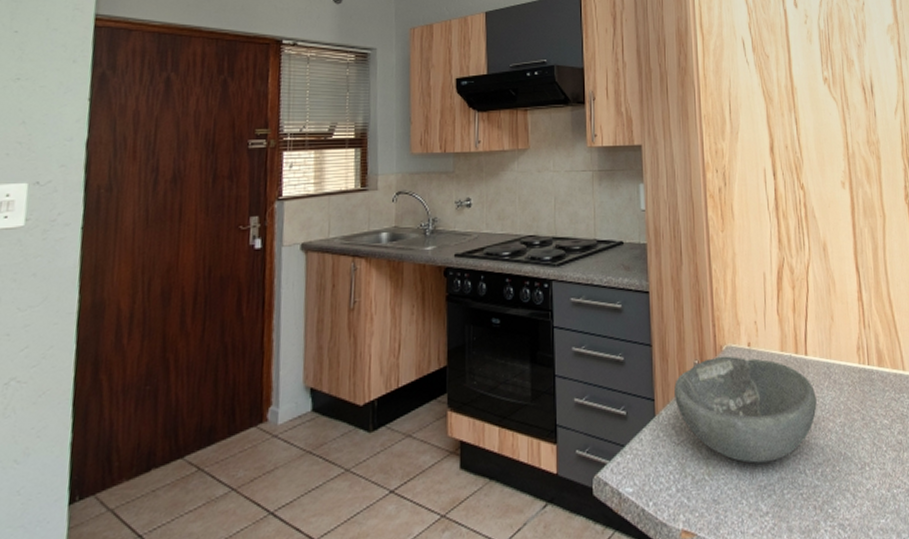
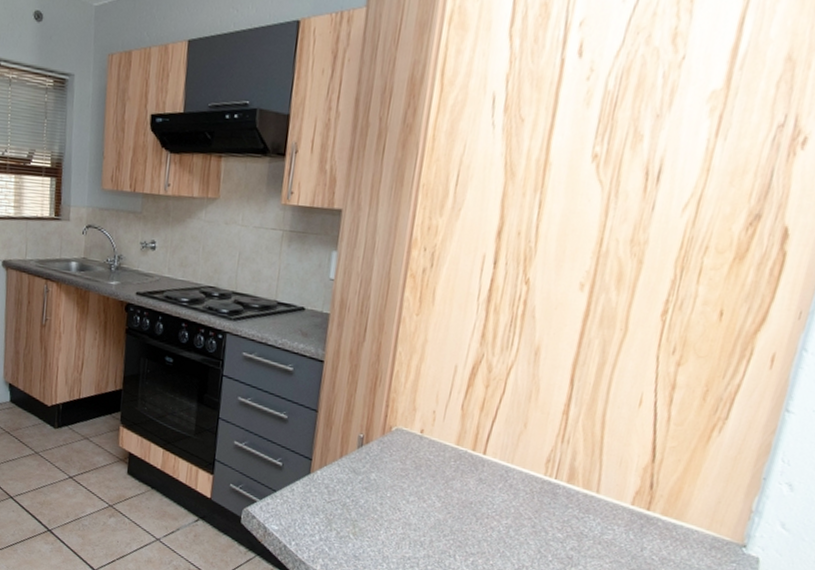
bowl: present [674,356,817,463] -> none [332,435,486,540]

